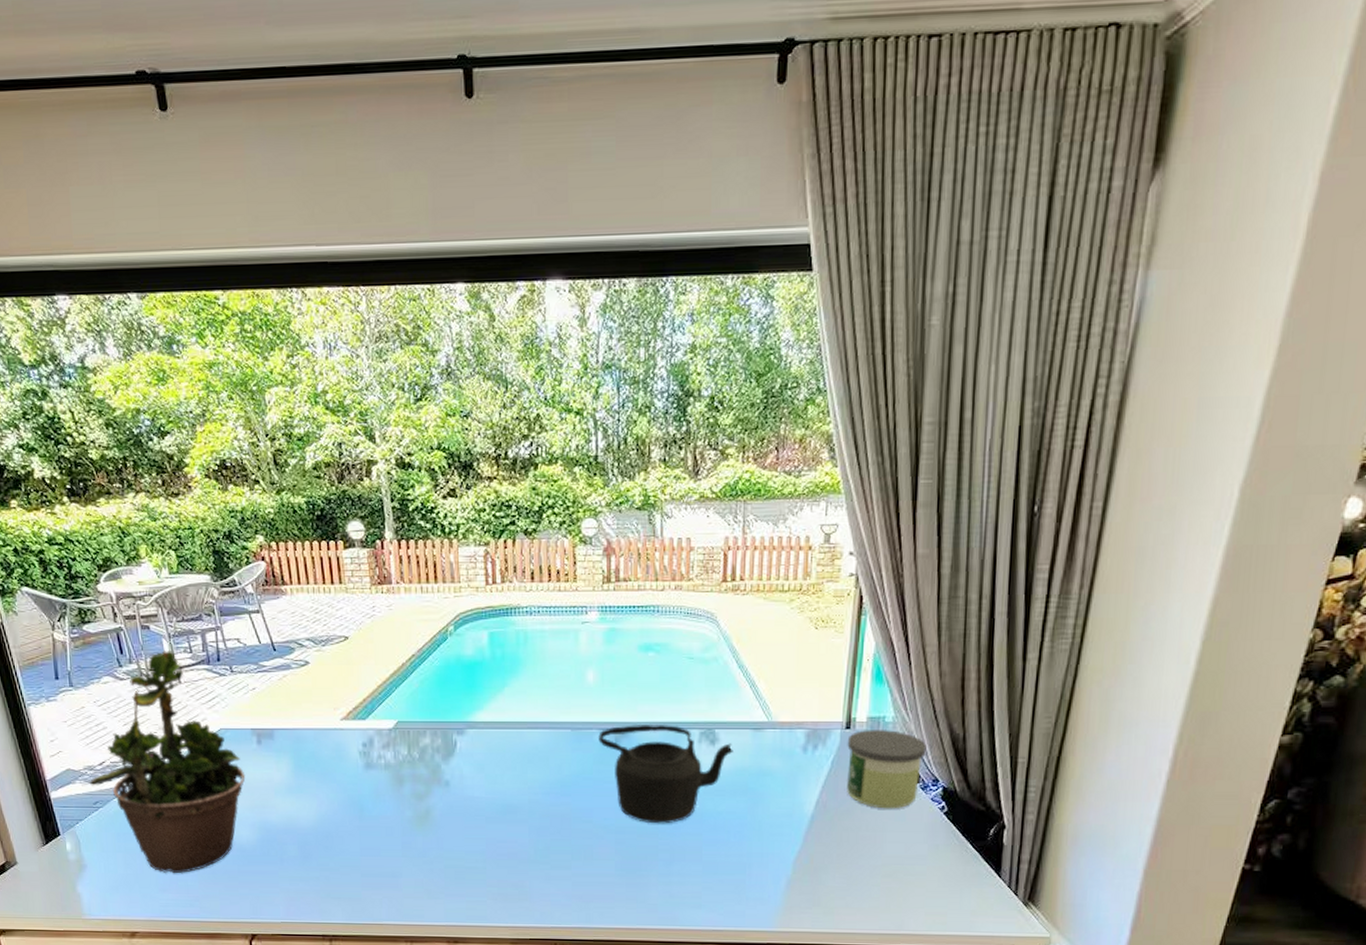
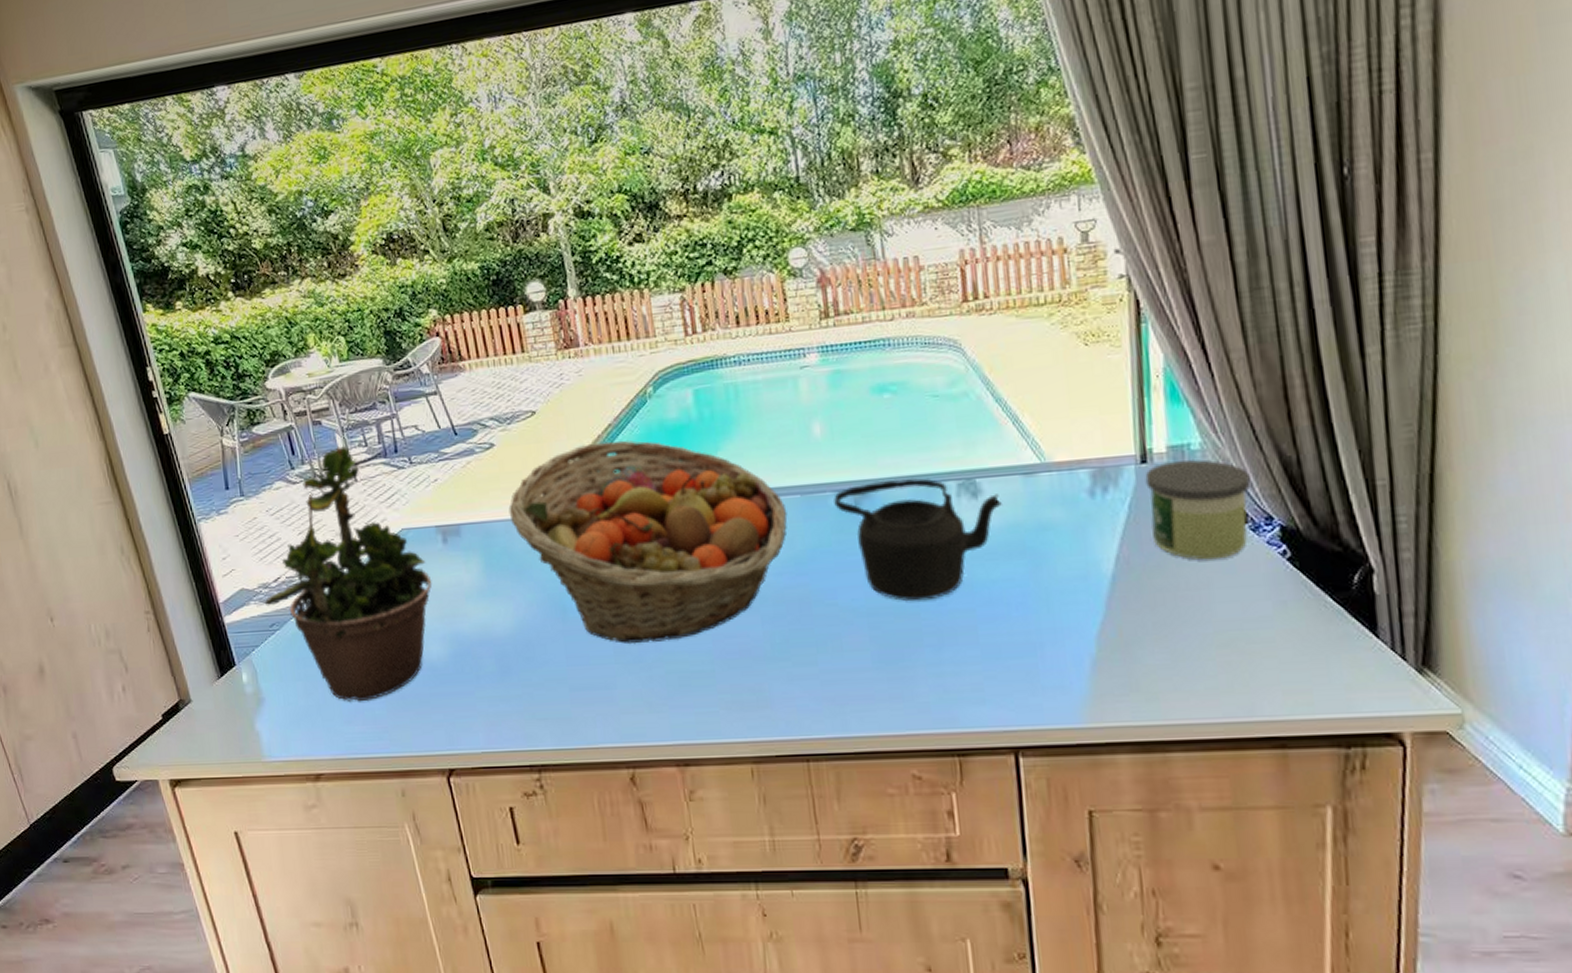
fruit basket: none [318,669,559,842] -> present [508,440,788,644]

